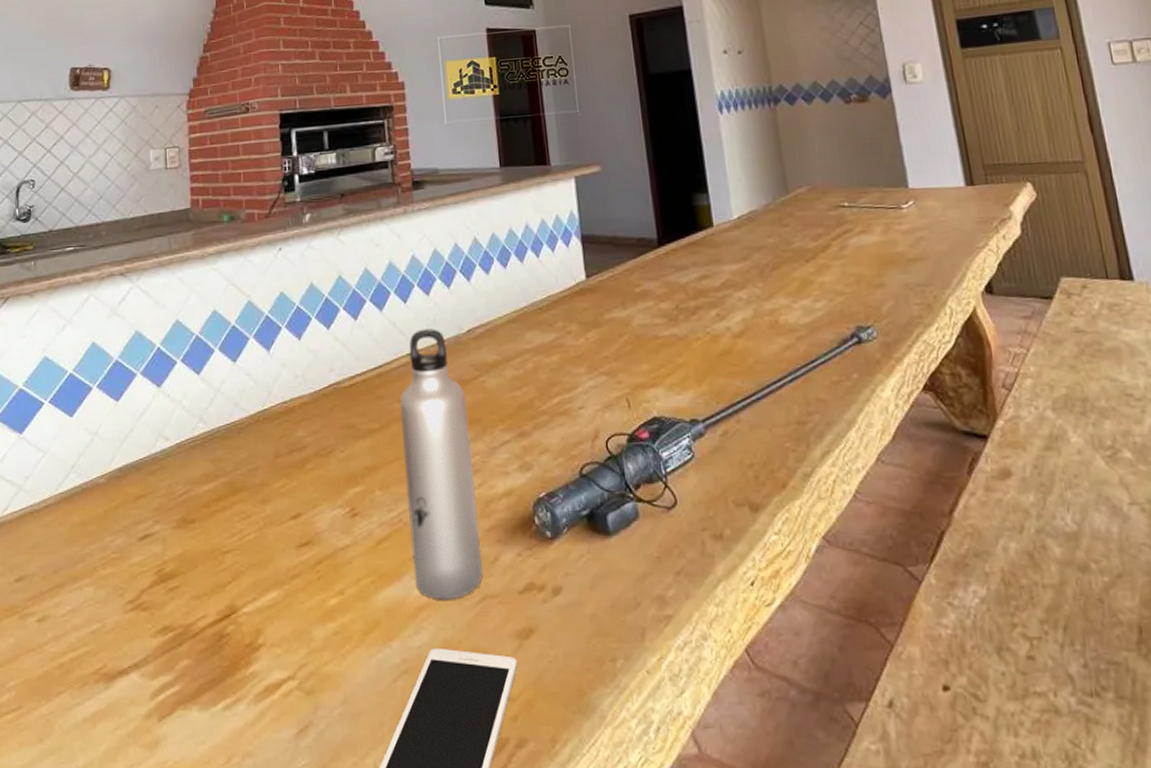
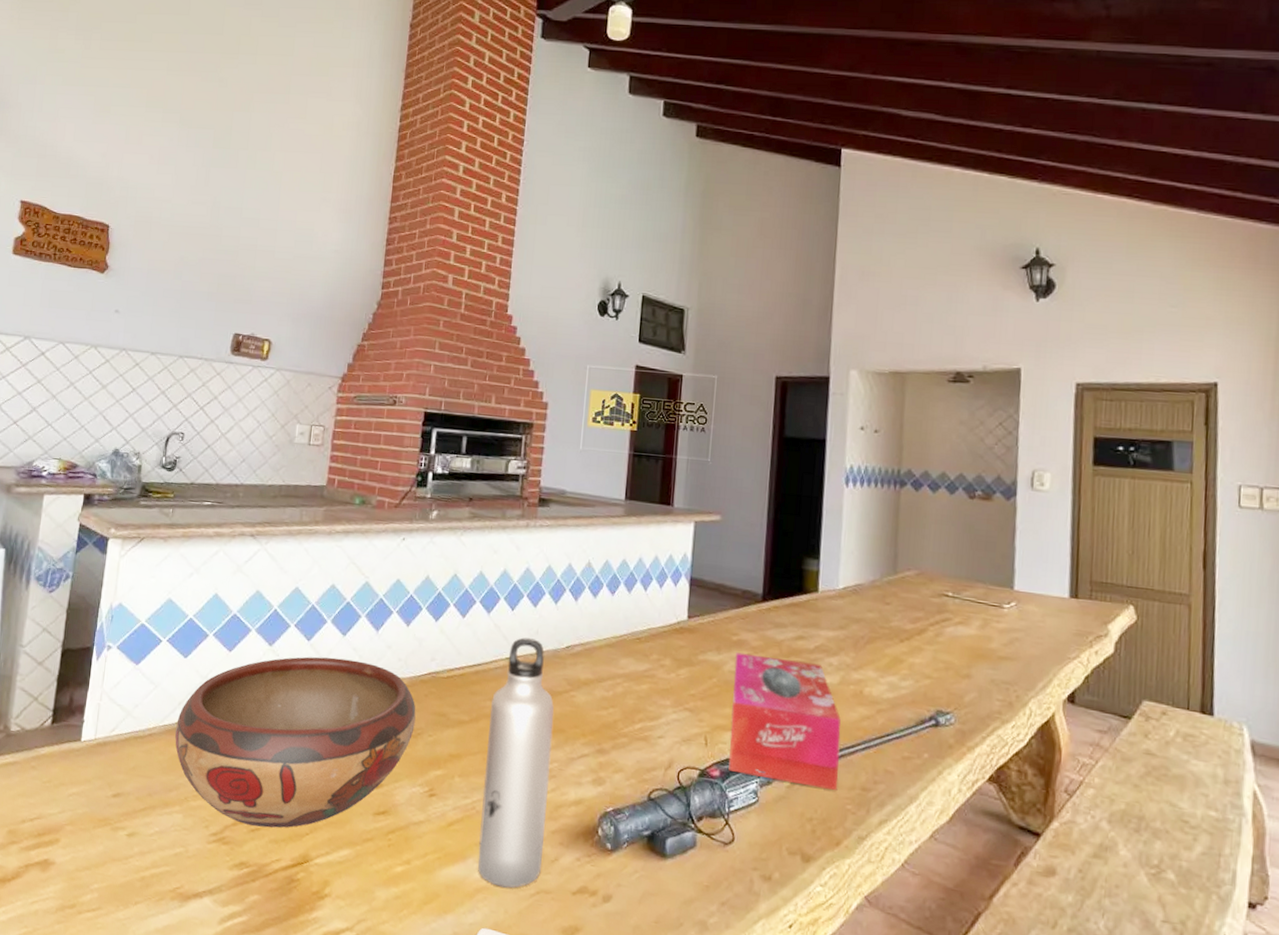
decorative bowl: none [72,386,324,584] -> present [174,656,416,828]
tissue box: none [641,300,773,431] -> present [728,652,841,790]

